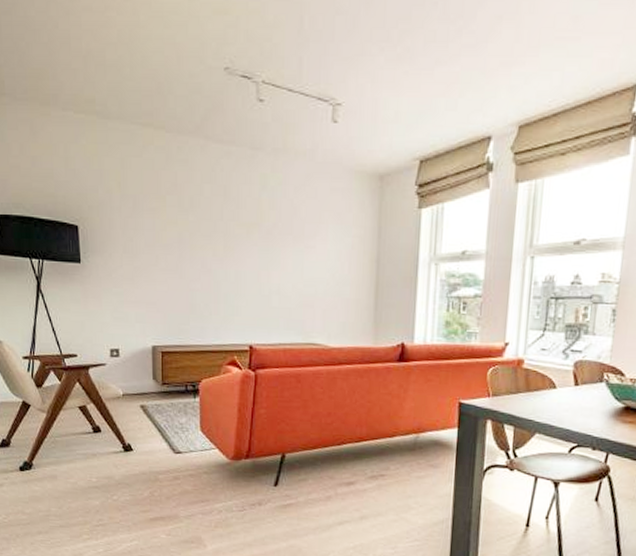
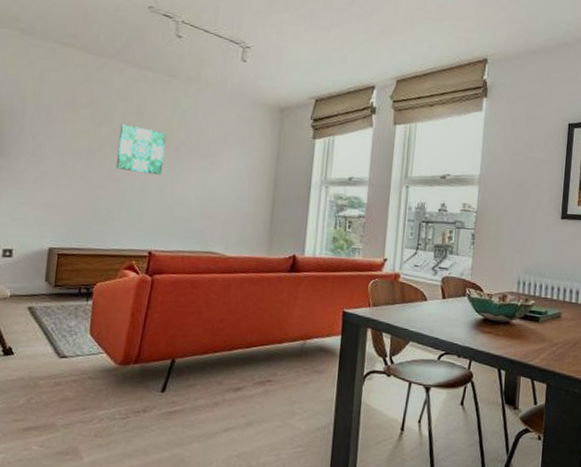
wall art: none [208,209,257,263] -> present [115,123,167,175]

